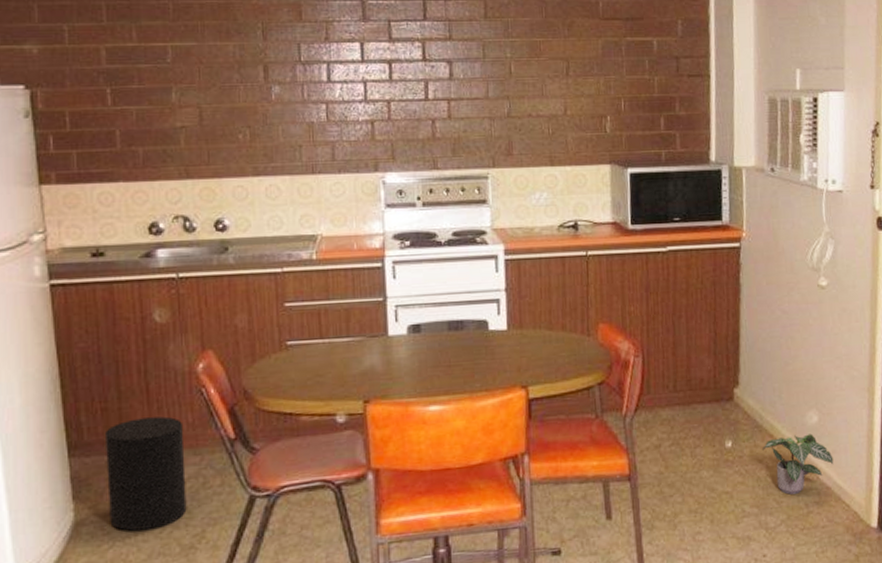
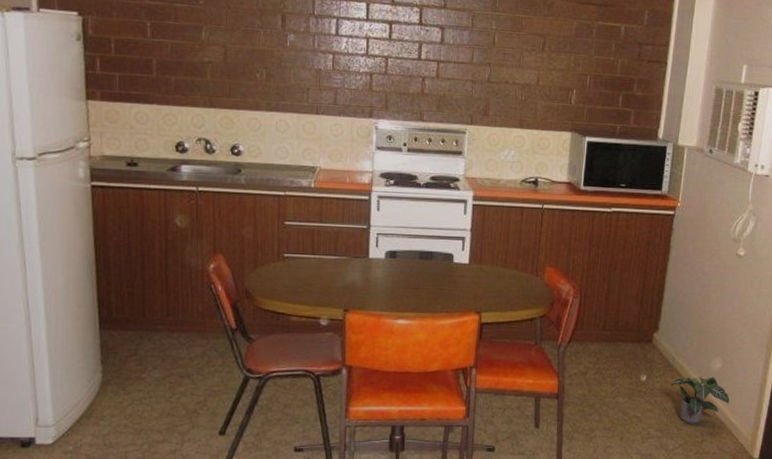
cylinder: present [105,416,187,531] -> none [130,304,194,394]

